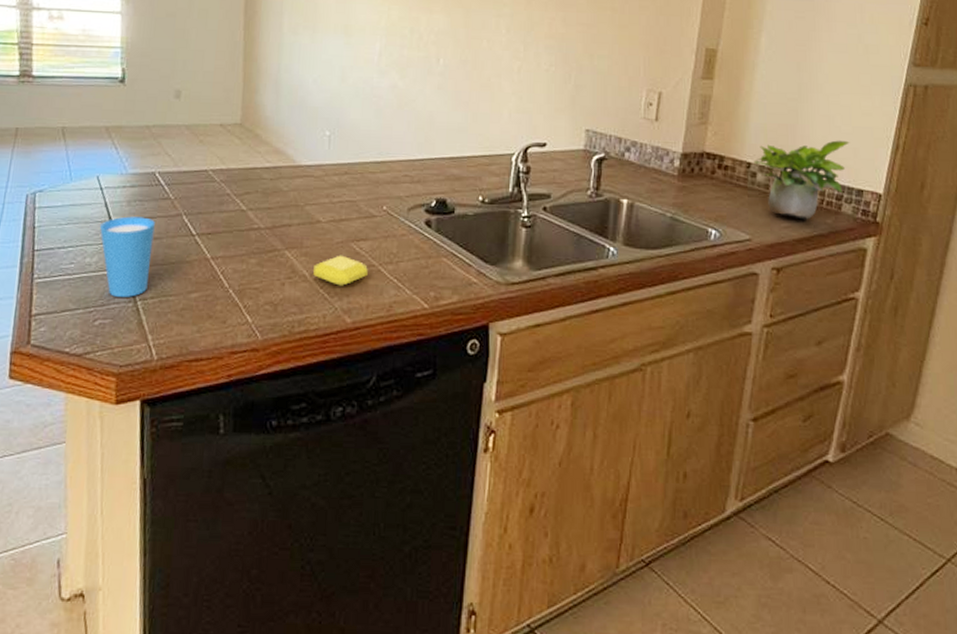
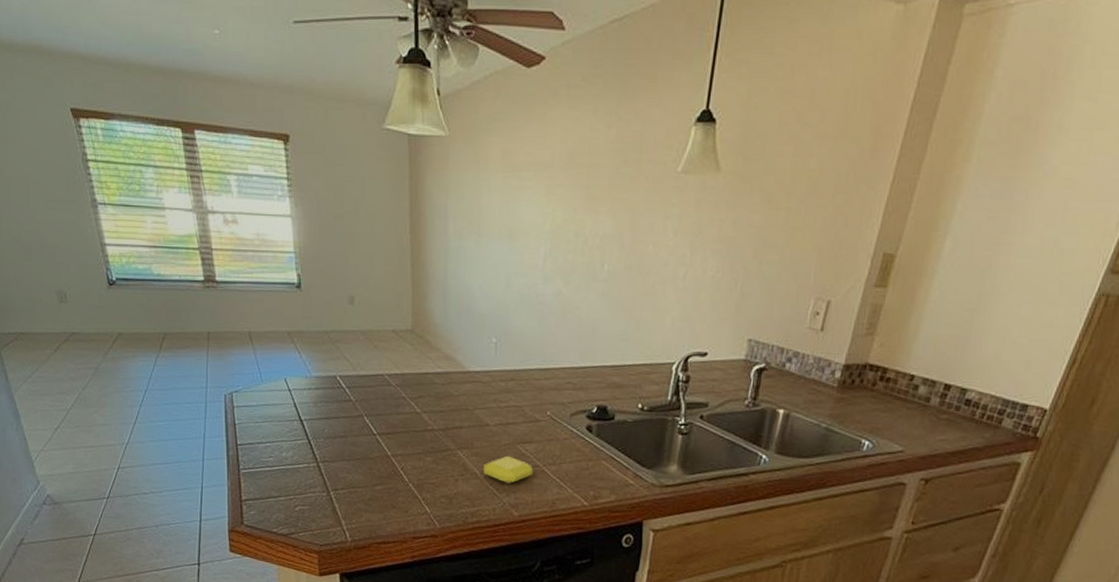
cup: present [99,216,155,297] -> none [291,416,340,488]
potted plant: present [753,140,850,221] -> none [917,353,1024,435]

